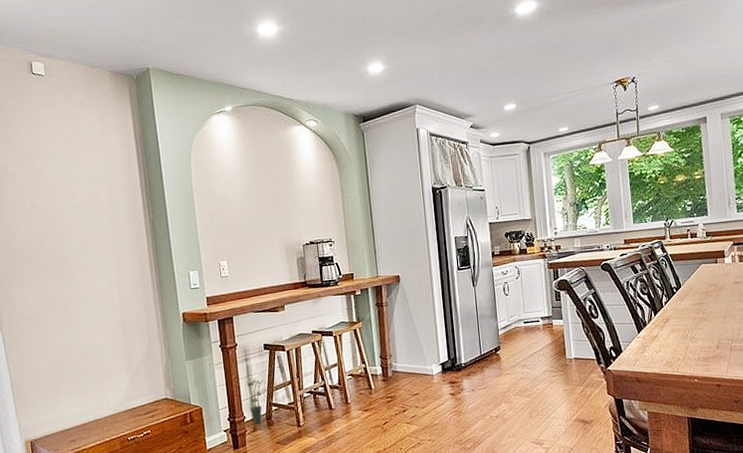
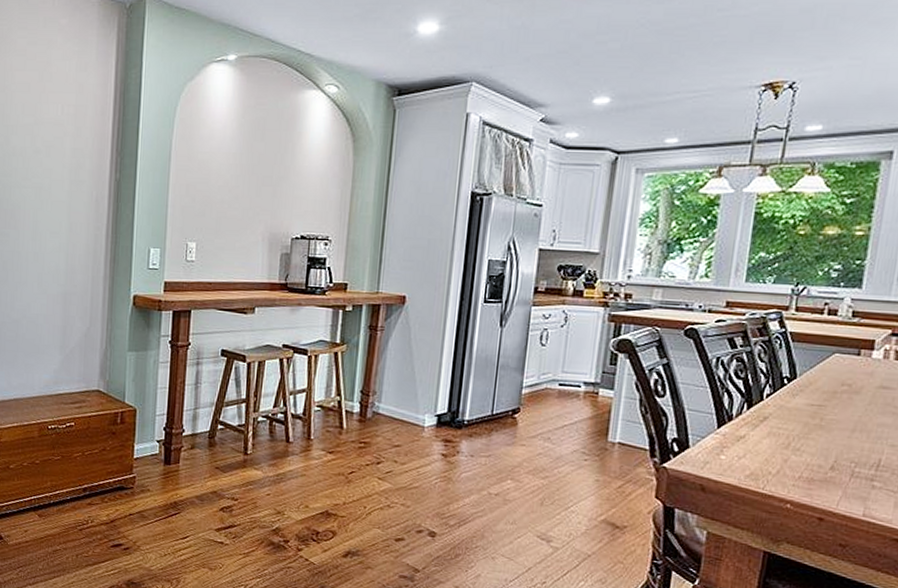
potted plant: present [246,378,267,424] -> none [191,387,216,442]

